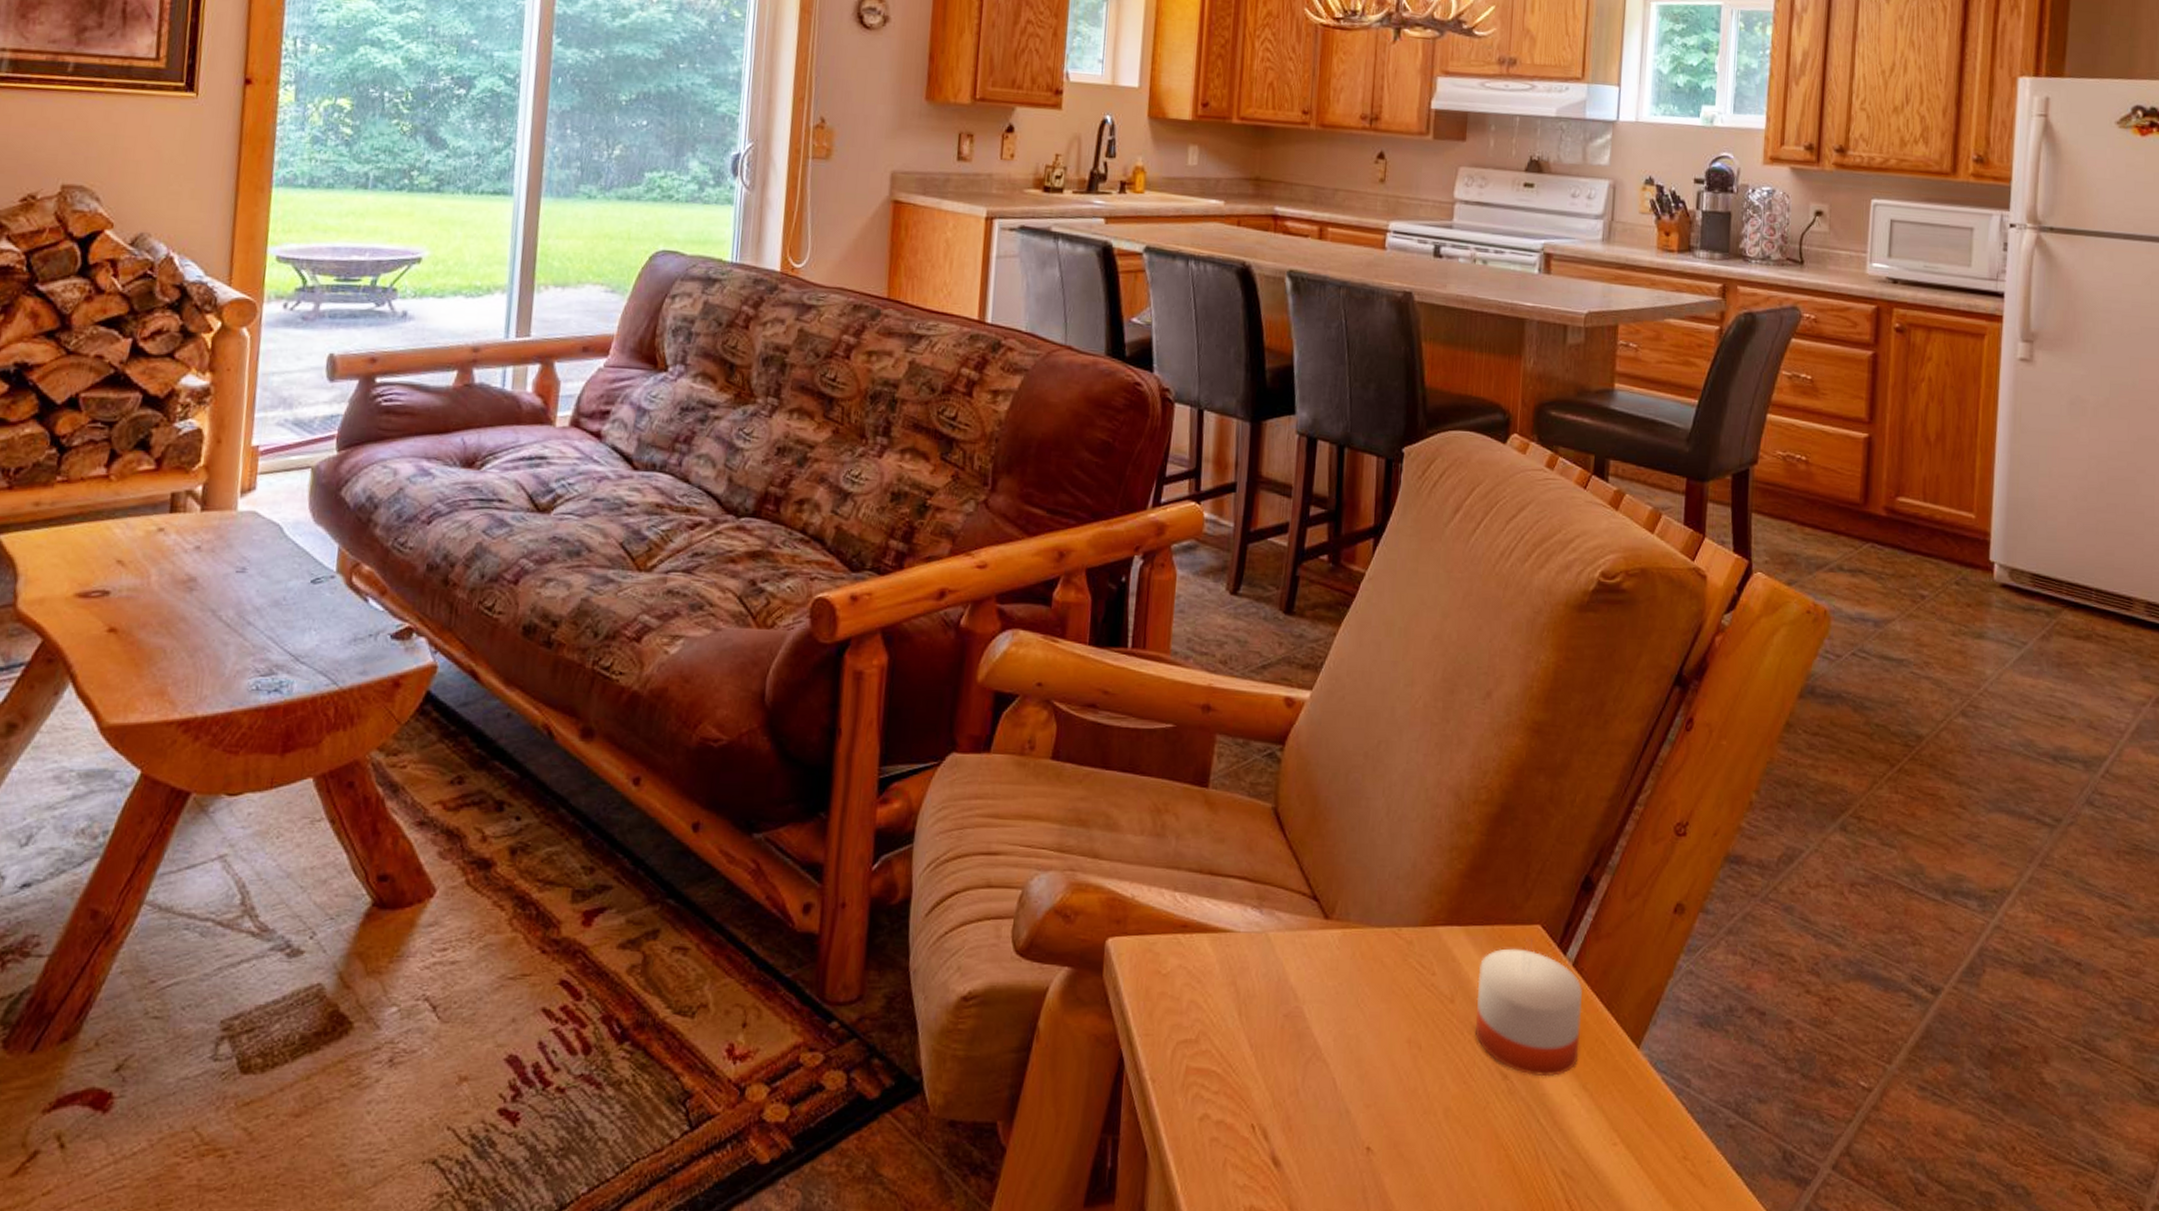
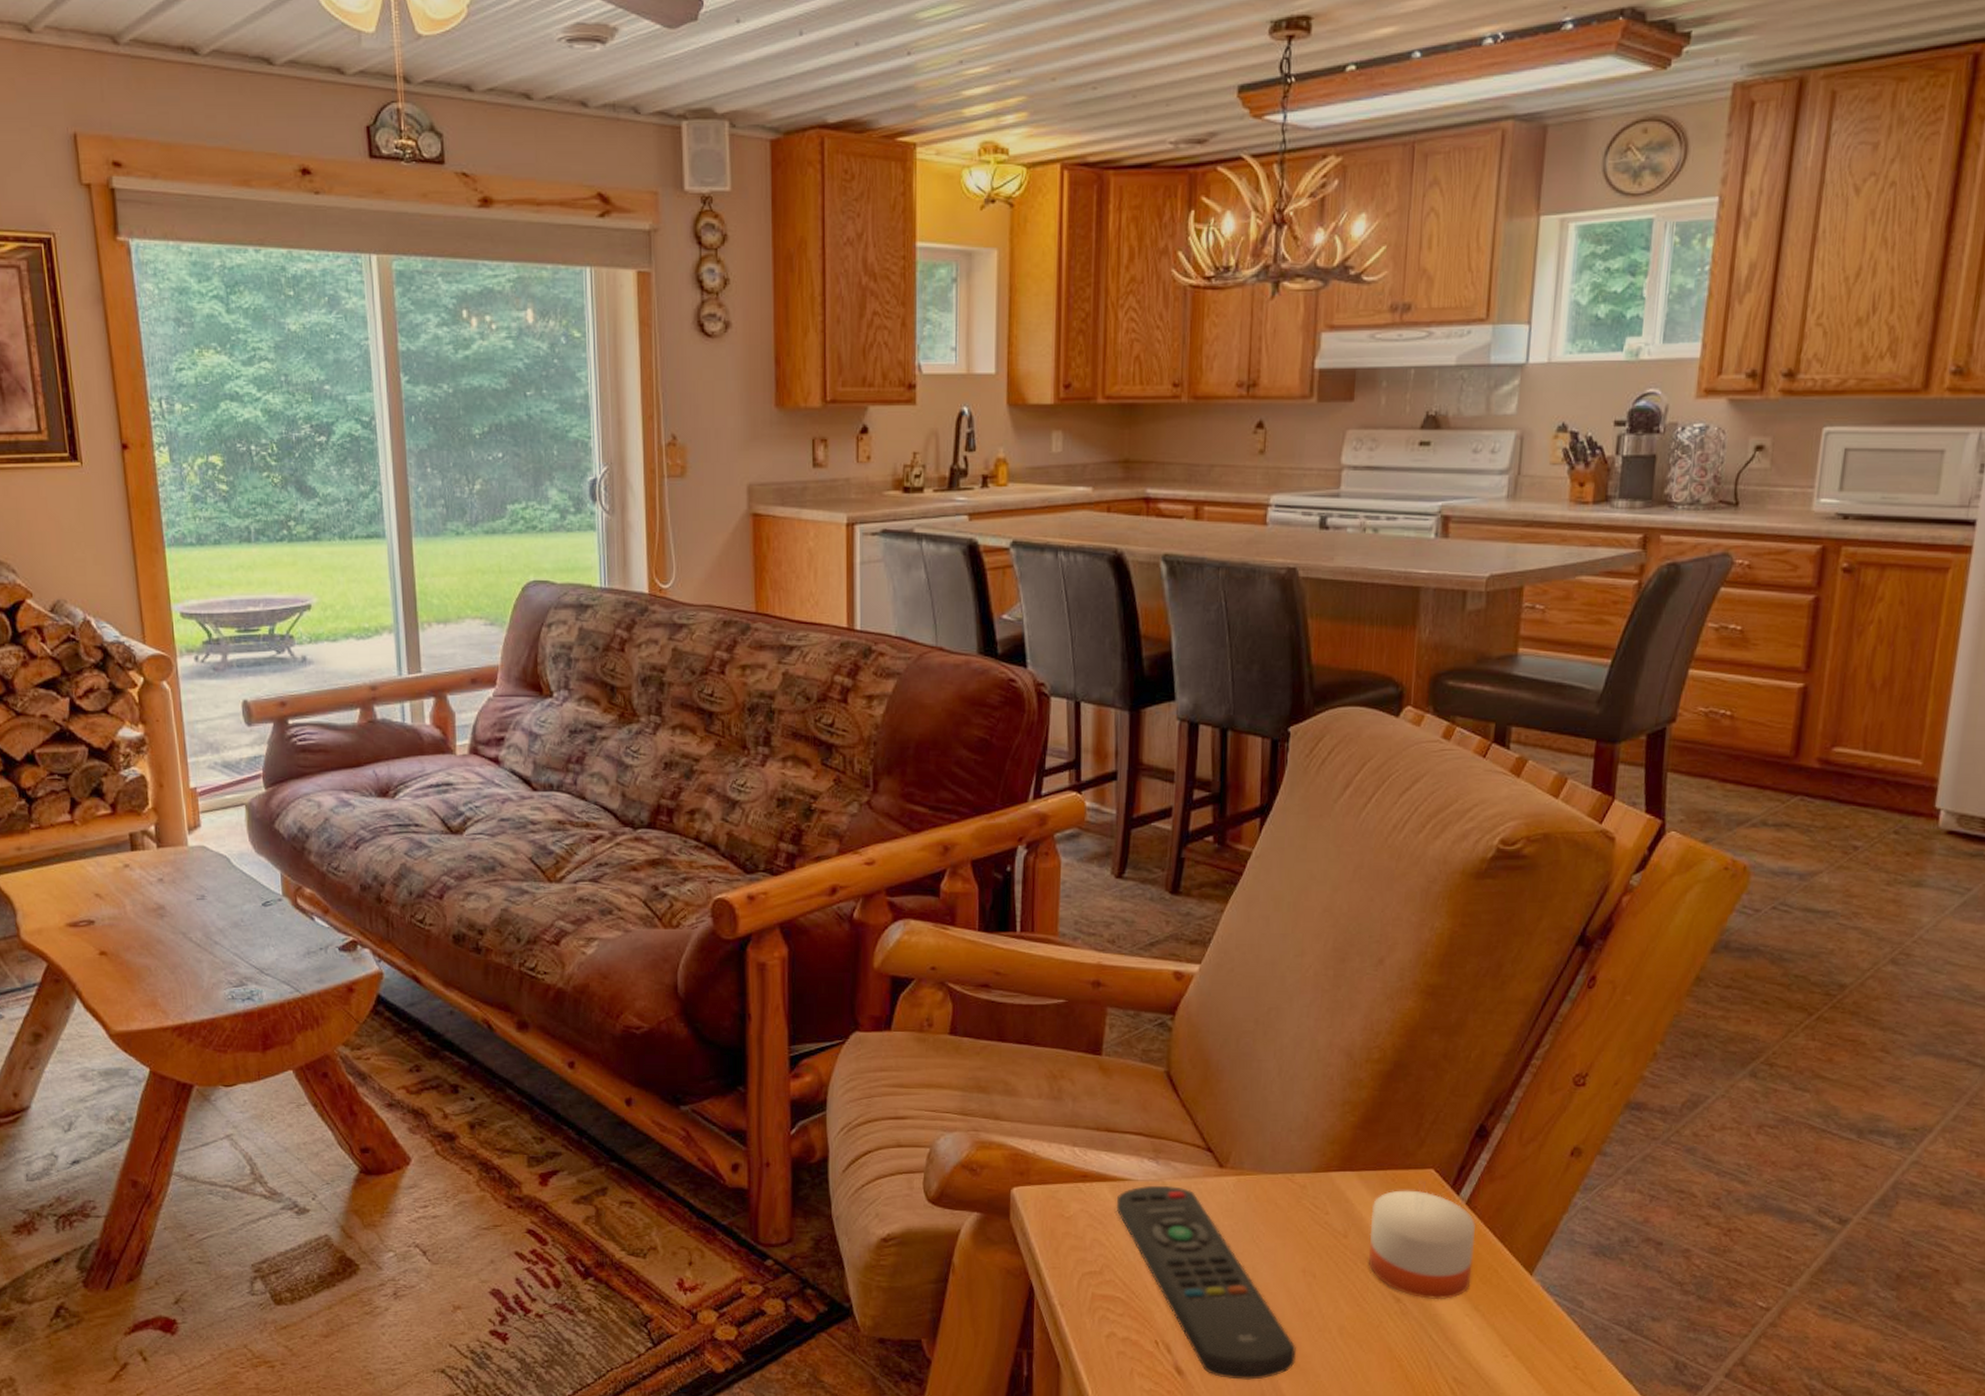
remote control: none [1217,938,1400,1173] -> present [1117,1185,1296,1380]

